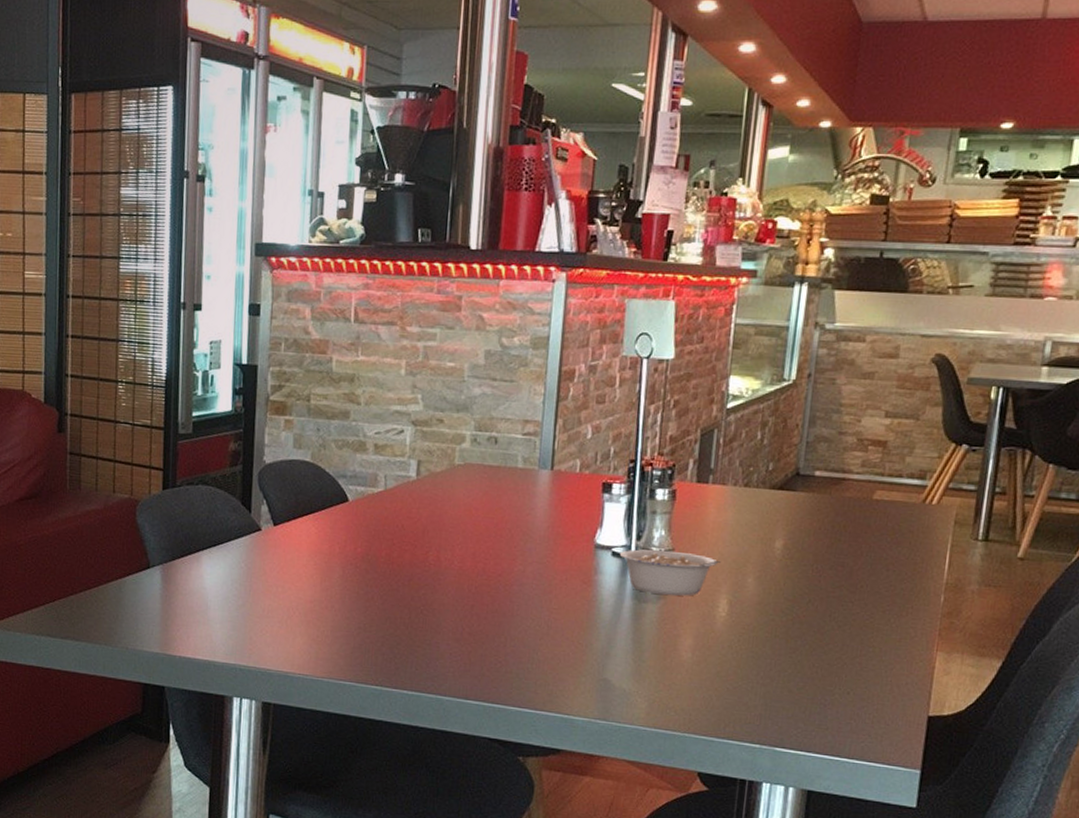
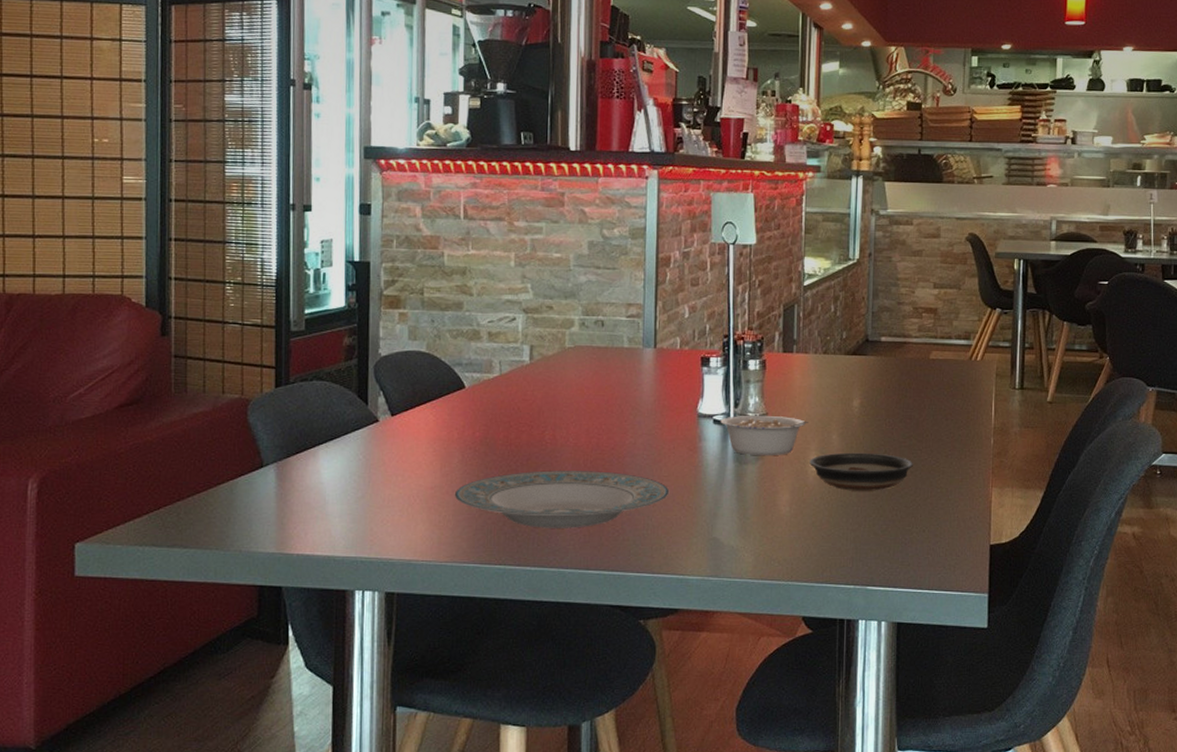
plate: none [333,593,559,656] -> present [454,470,670,528]
saucer: none [718,598,843,644] -> present [809,452,914,491]

